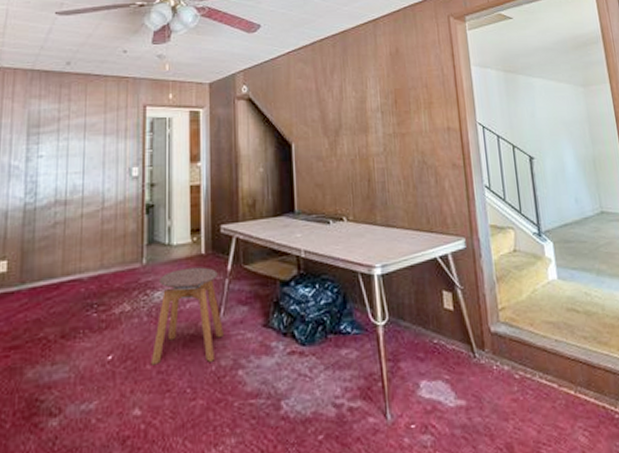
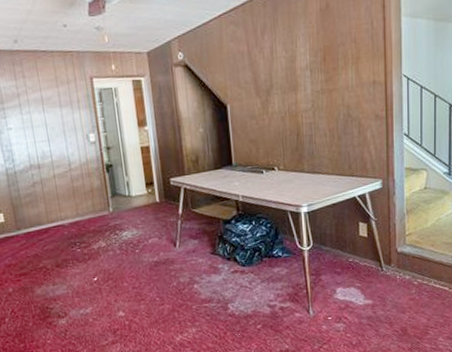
stool: present [150,267,223,365] -> none [125,212,180,283]

